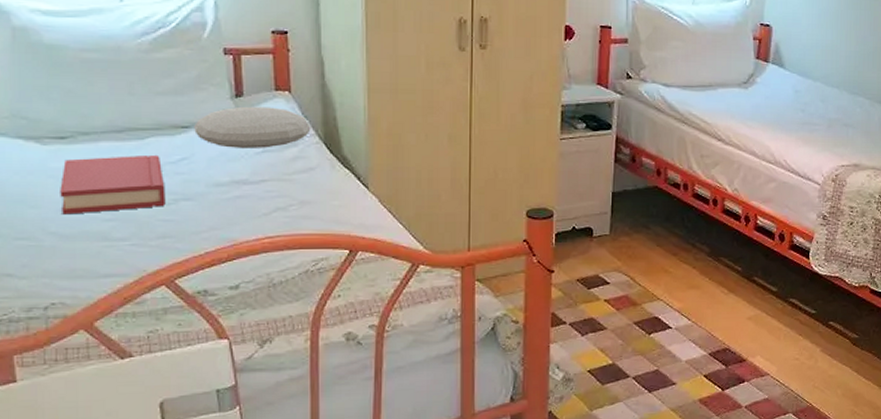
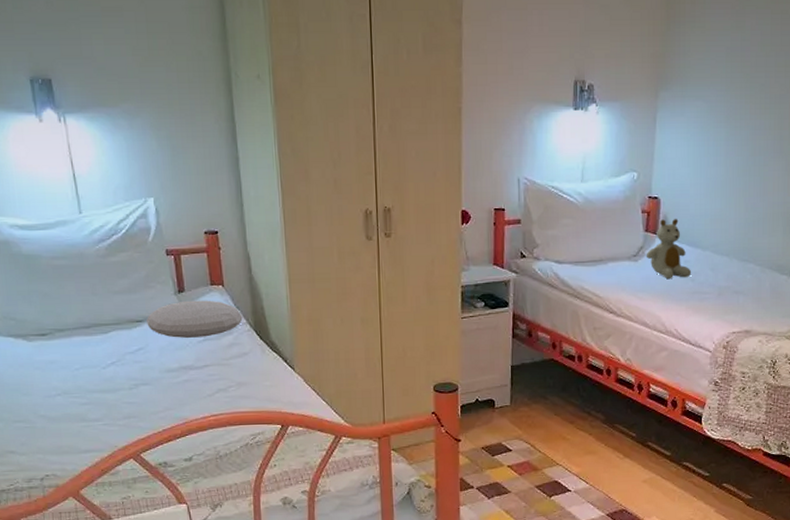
hardback book: present [60,154,166,215] -> none [45,346,128,400]
stuffed bear: none [756,47,802,109] -> present [646,218,692,280]

